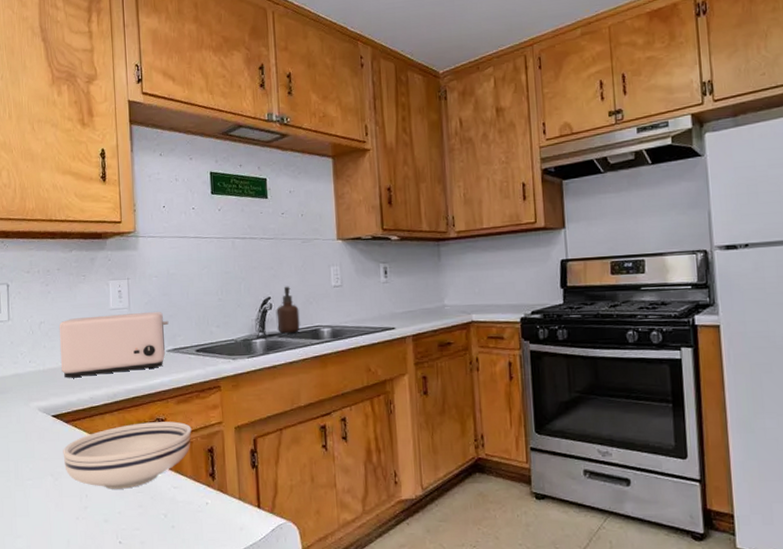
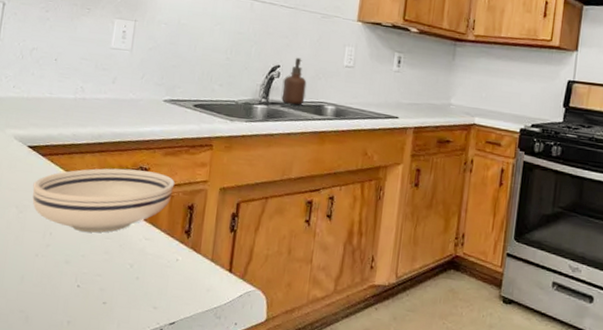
toaster: present [59,311,169,378] -> none [46,50,171,116]

